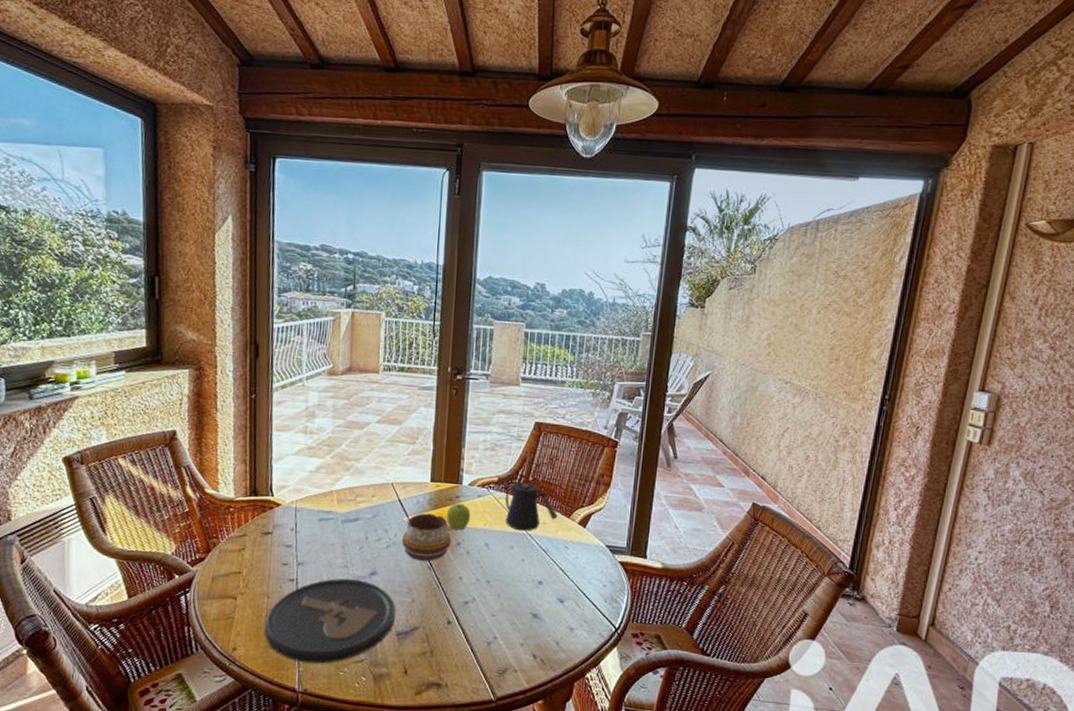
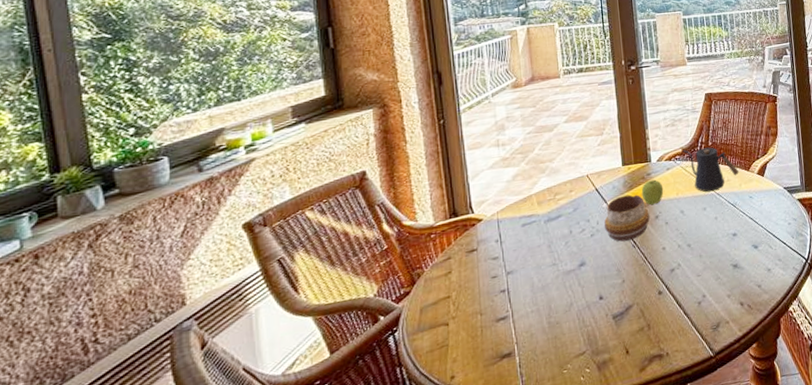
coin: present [264,578,395,664] -> none [480,273,609,372]

